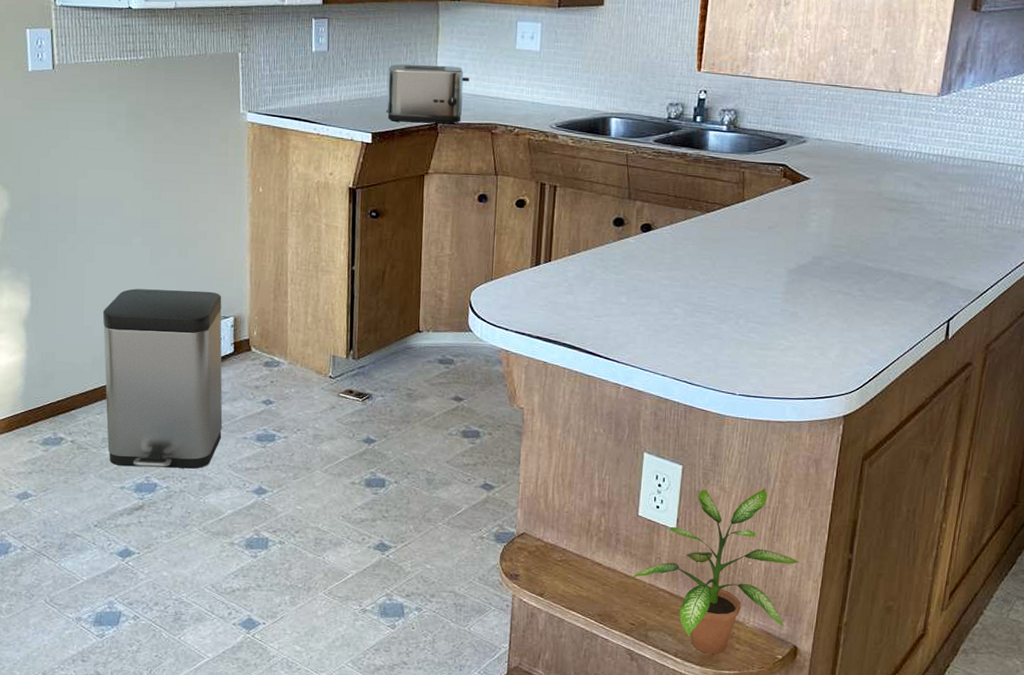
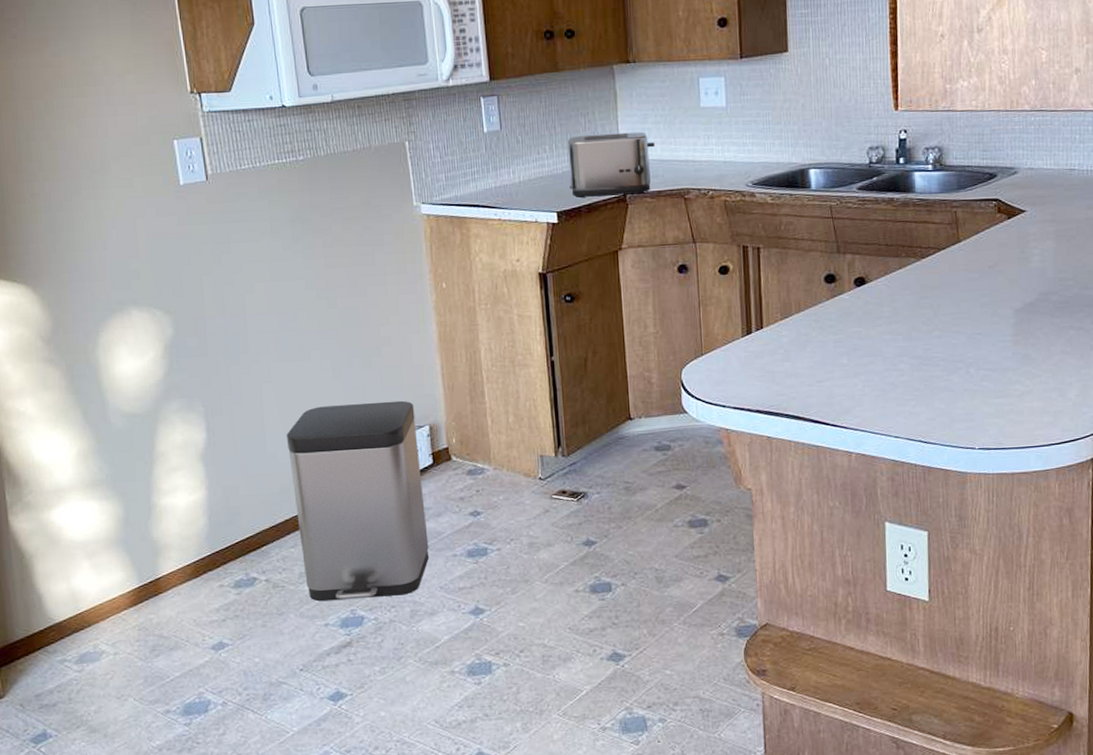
potted plant: present [630,488,799,654] -> none [886,546,1064,732]

